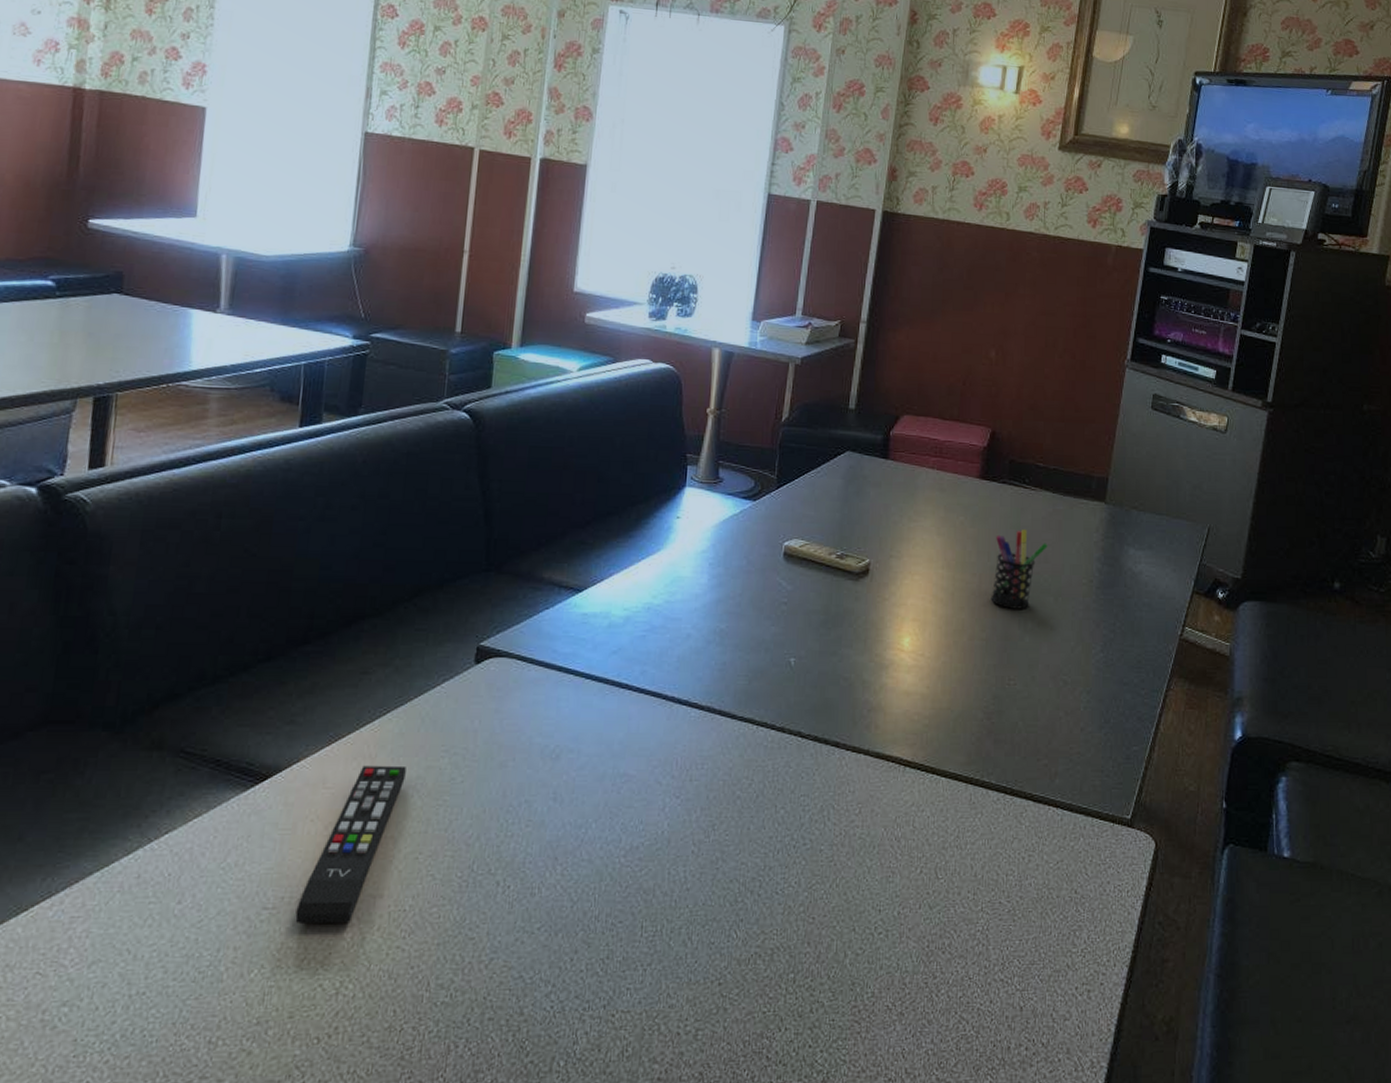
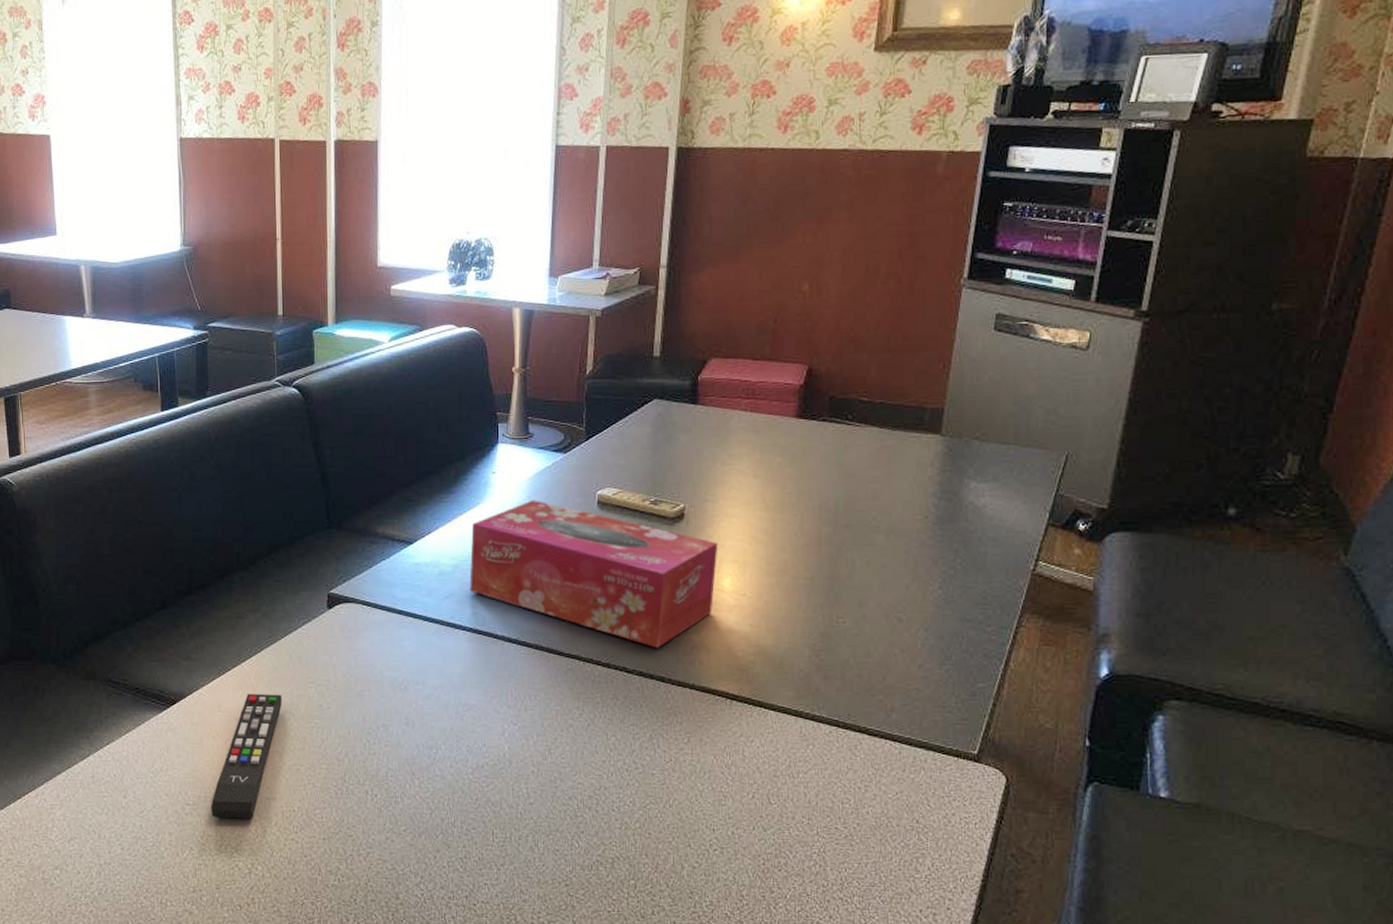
tissue box: none [641,548,901,711] -> present [469,500,718,648]
pen holder: present [991,528,1048,609] -> none [814,466,876,548]

